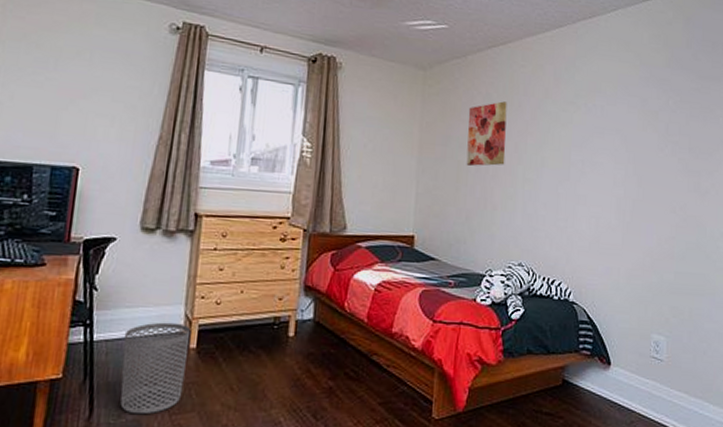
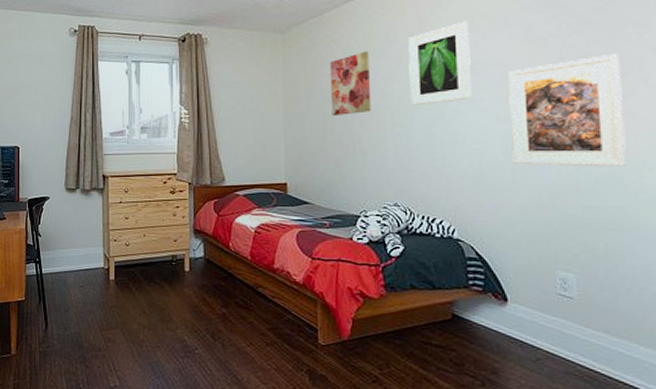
waste bin: present [120,322,191,415] -> none [63,259,109,329]
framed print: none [541,84,597,164] -> present [408,21,473,106]
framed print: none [624,132,710,238] -> present [509,53,626,168]

